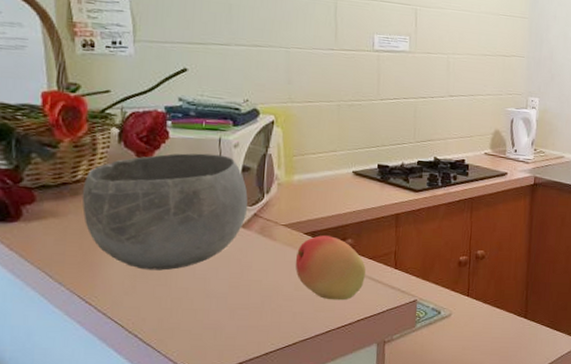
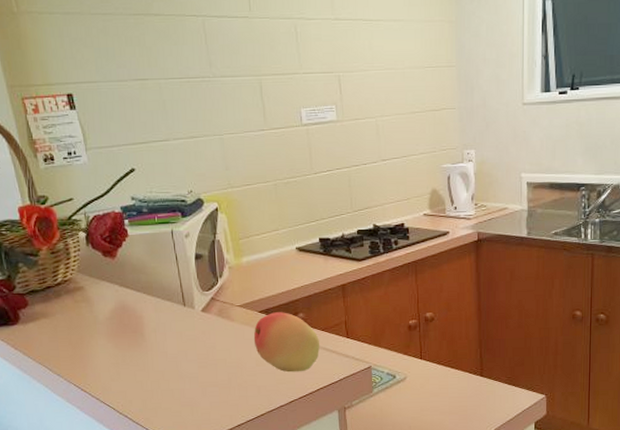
bowl: present [81,153,248,271] -> none [63,246,205,358]

